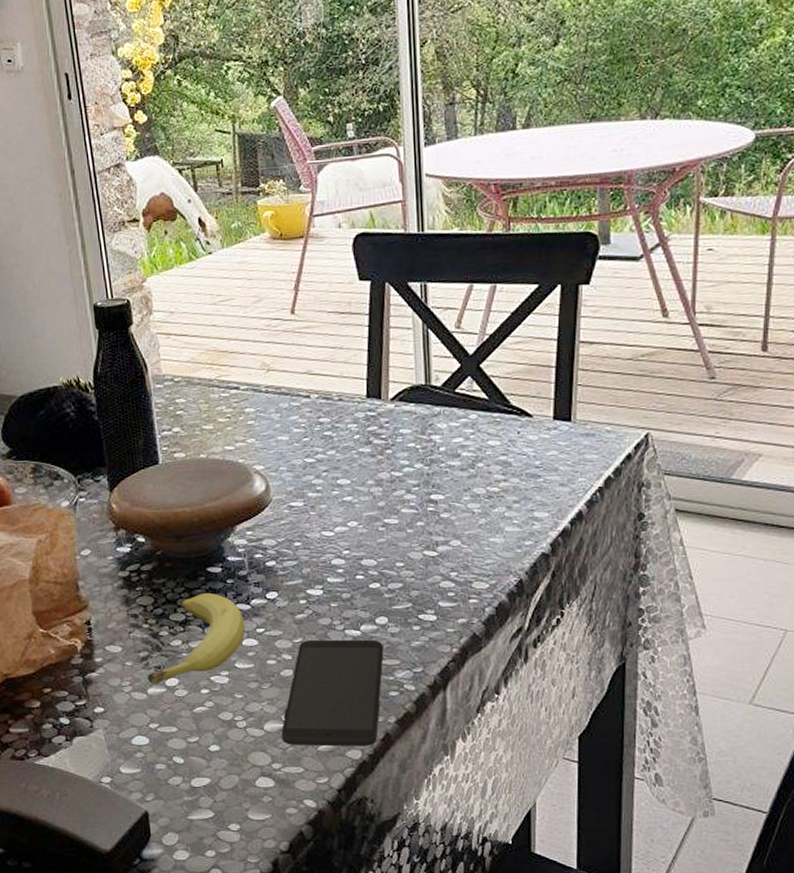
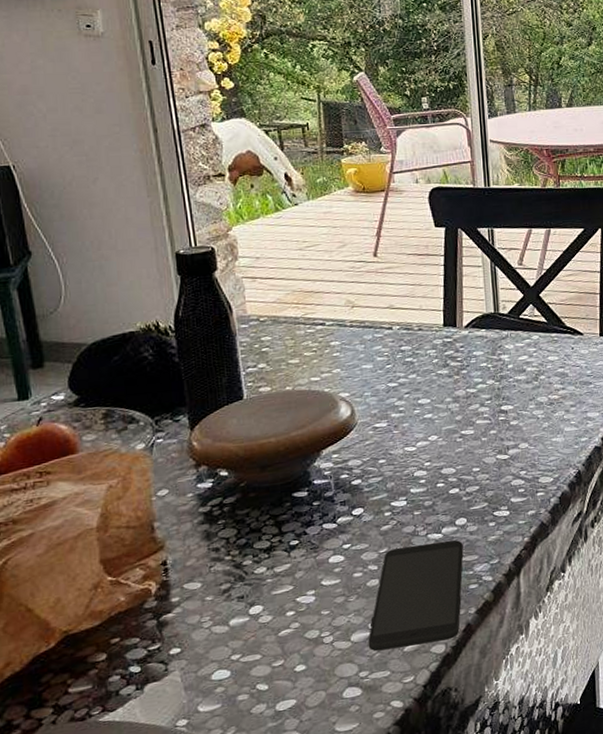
fruit: present [147,593,245,686] -> none [229,517,331,616]

